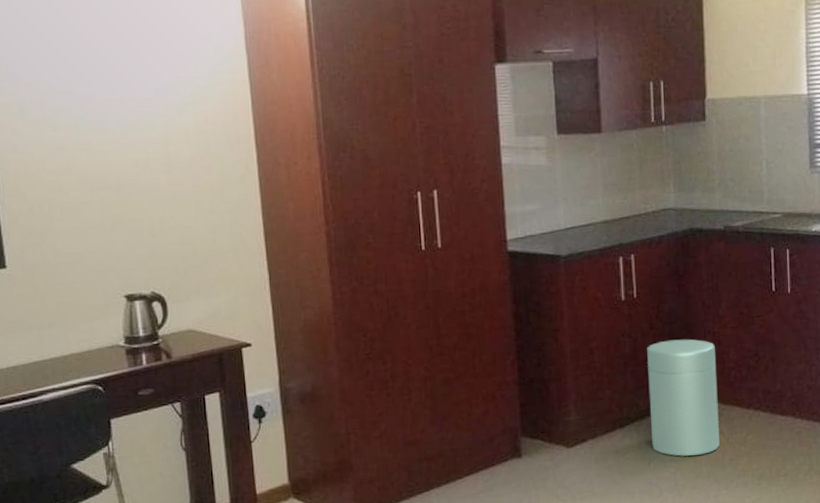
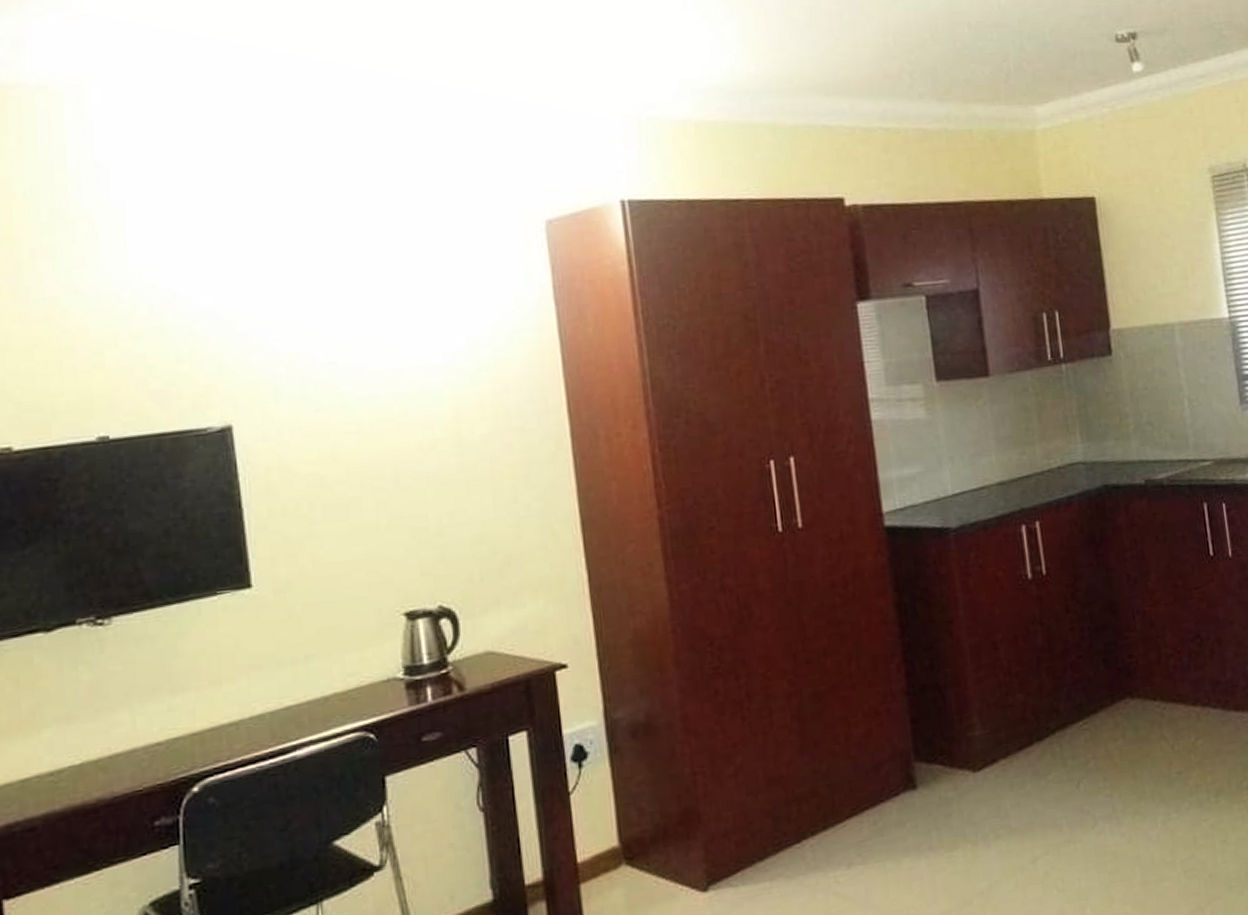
trash can: present [647,339,720,456] -> none [1064,622,1164,773]

